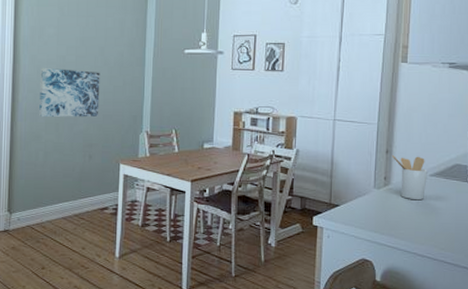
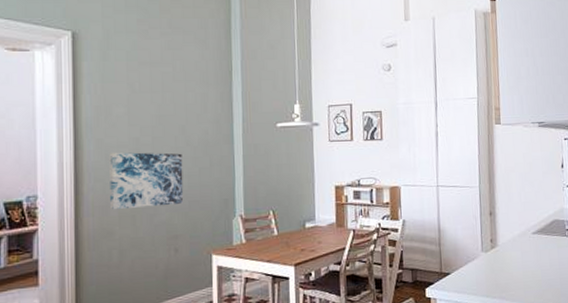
utensil holder: present [391,155,427,201] -> none [495,215,530,260]

